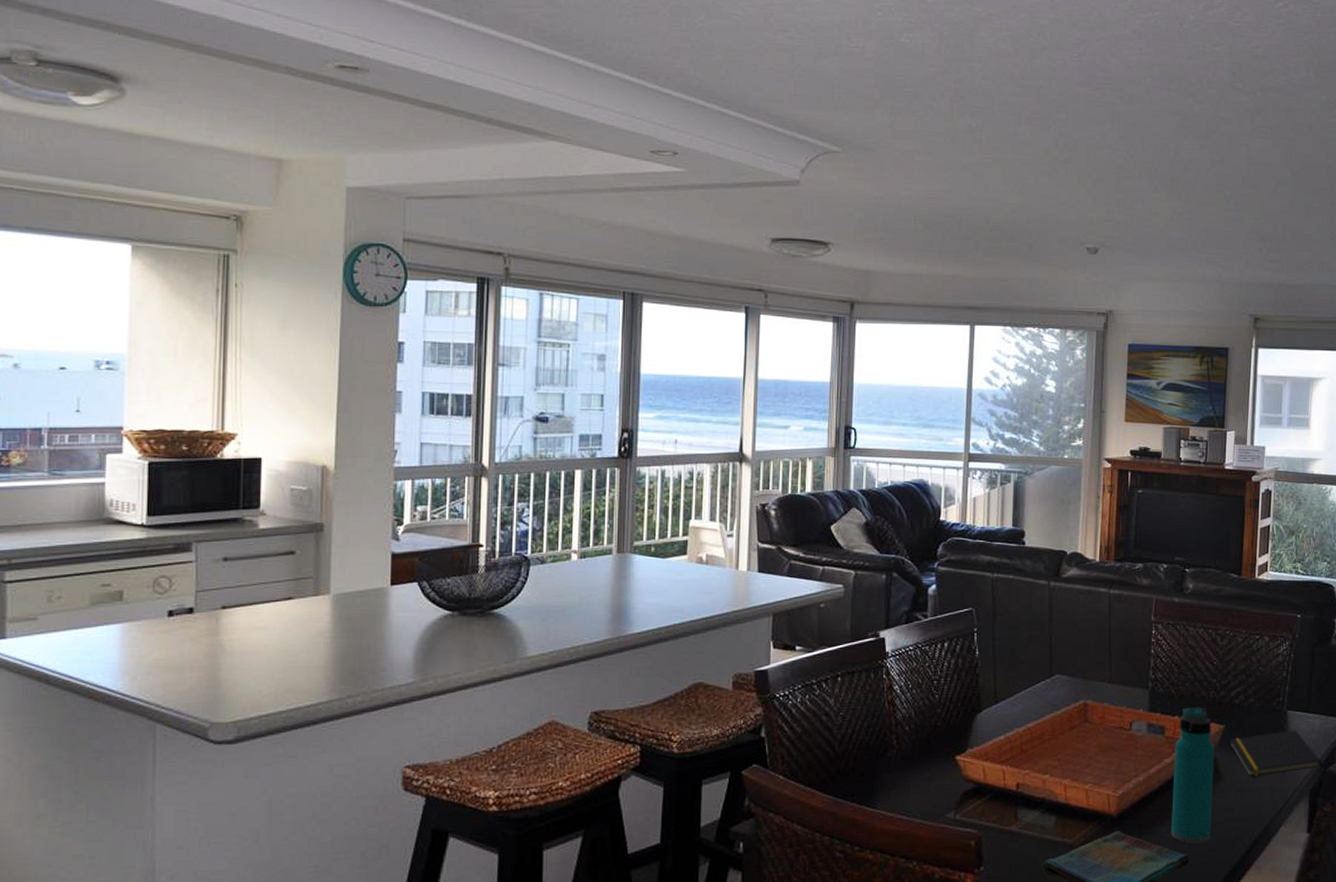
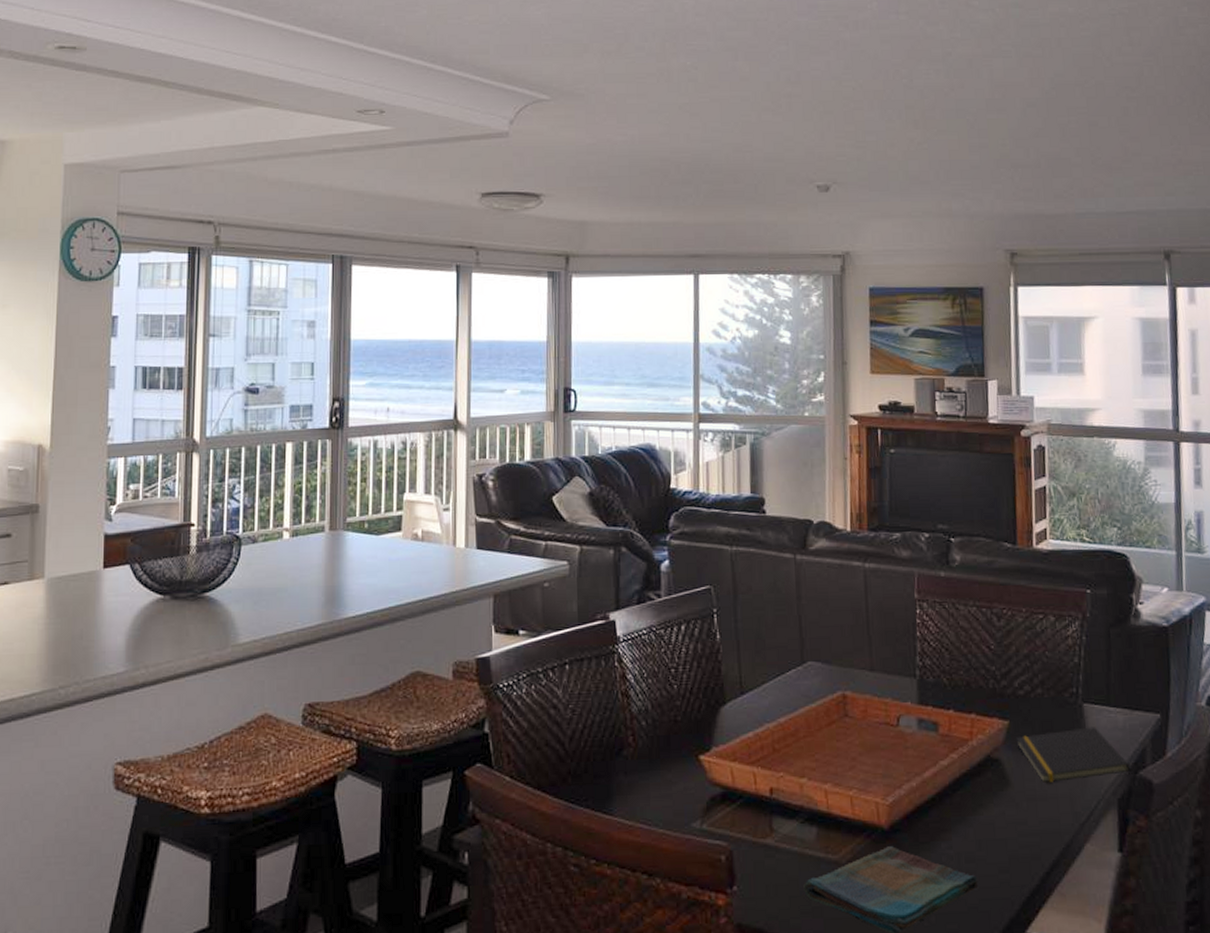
water bottle: present [1170,706,1215,845] -> none [951,698,1002,864]

